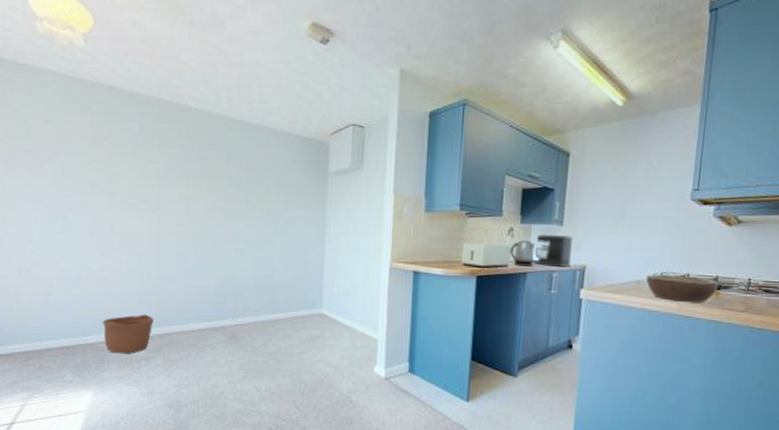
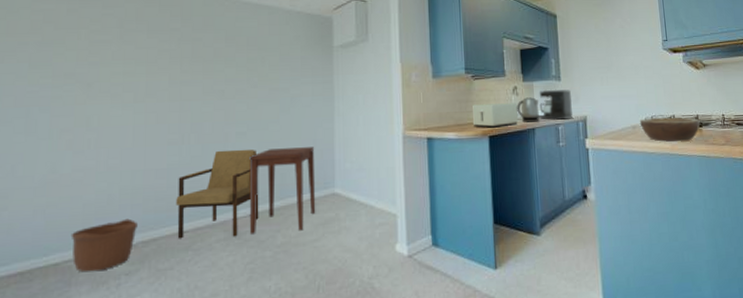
armchair: none [184,263,255,341] -> present [176,149,259,239]
side table: none [245,267,306,343] -> present [249,147,316,234]

